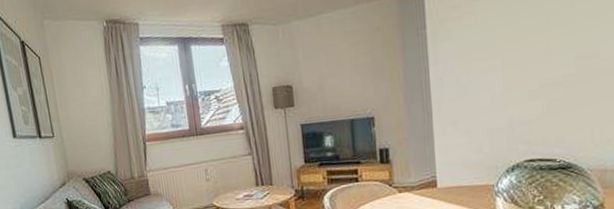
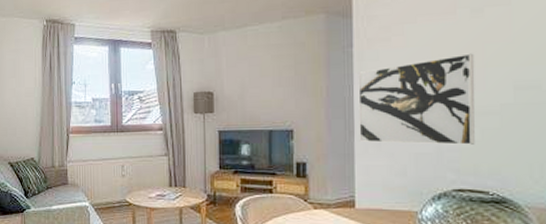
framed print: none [432,27,542,123] -> present [358,53,475,145]

